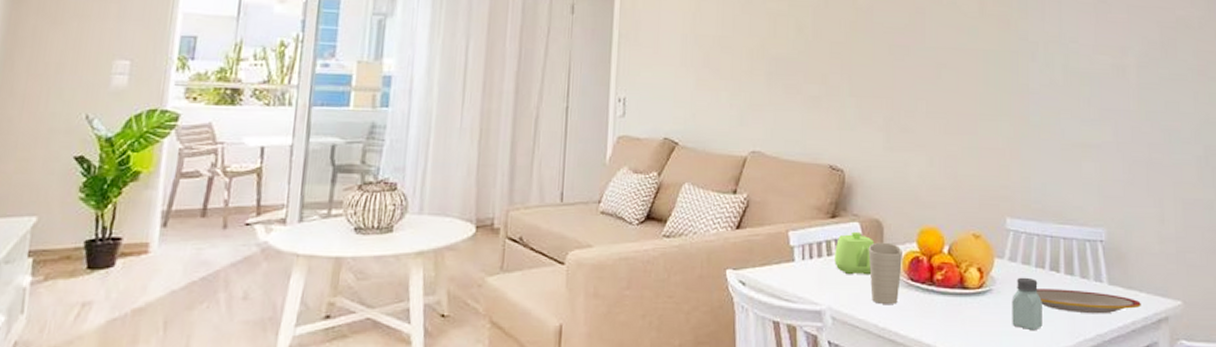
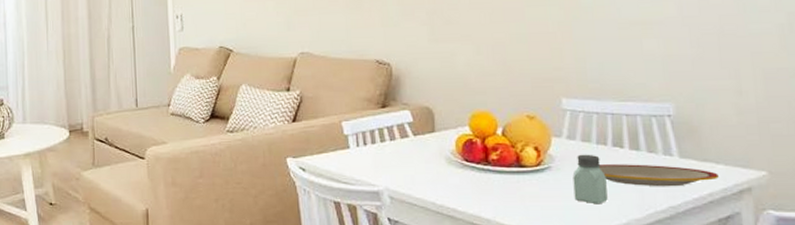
teapot: present [834,231,875,276] -> none [387,119,427,159]
cup: present [868,242,904,304] -> none [420,127,456,184]

